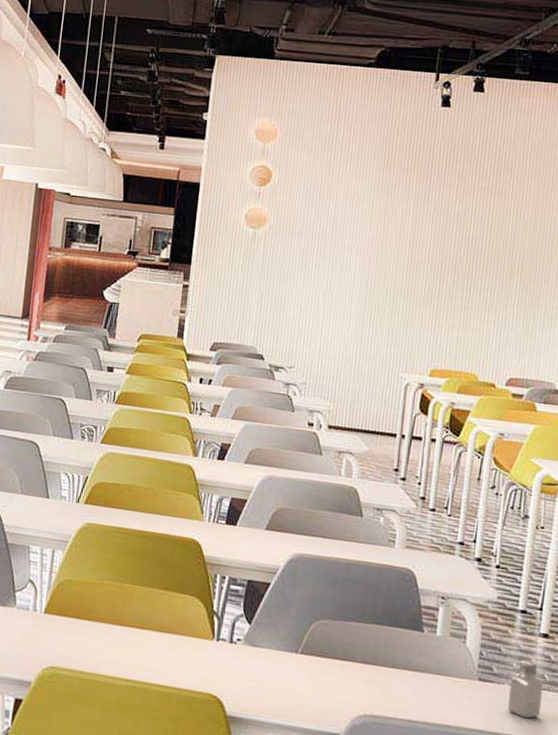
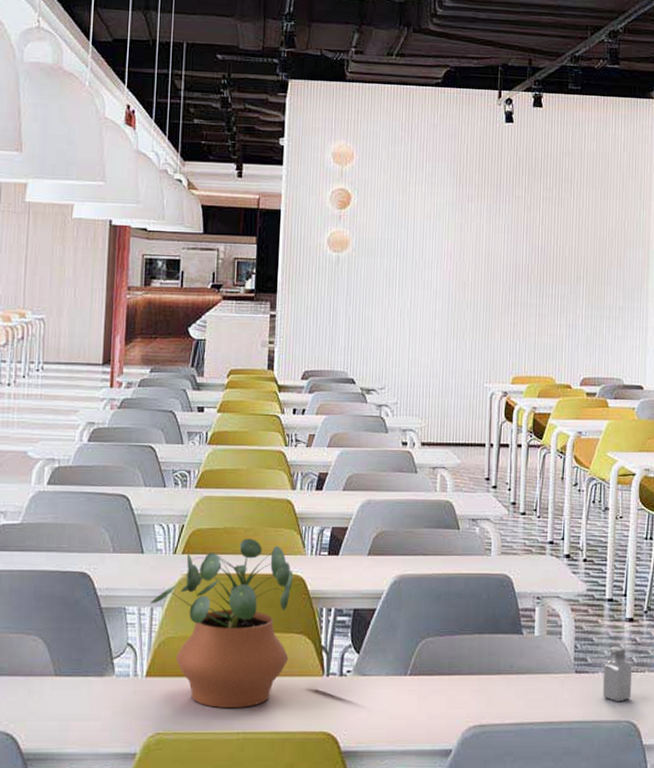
potted plant: none [51,497,191,658] -> present [149,538,294,709]

